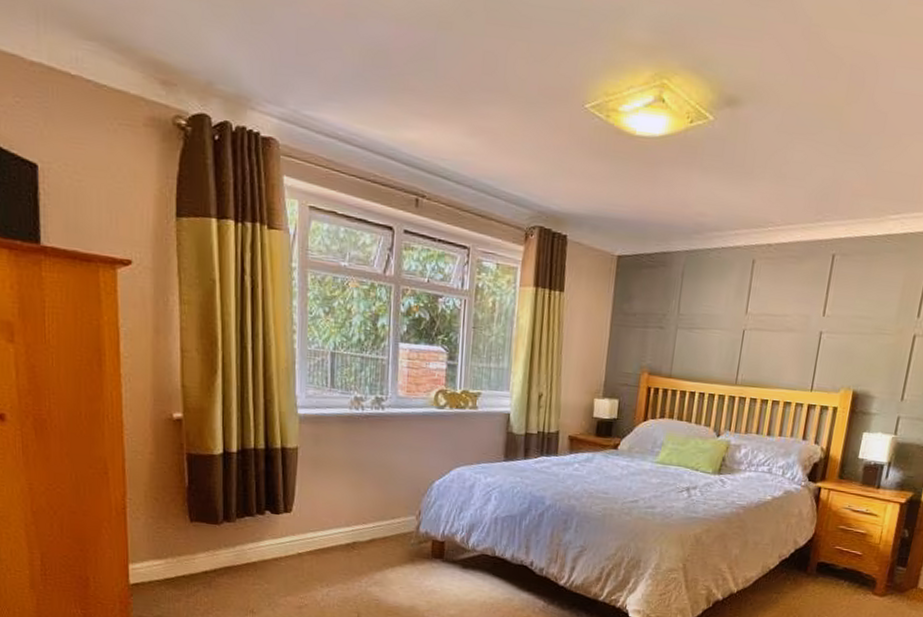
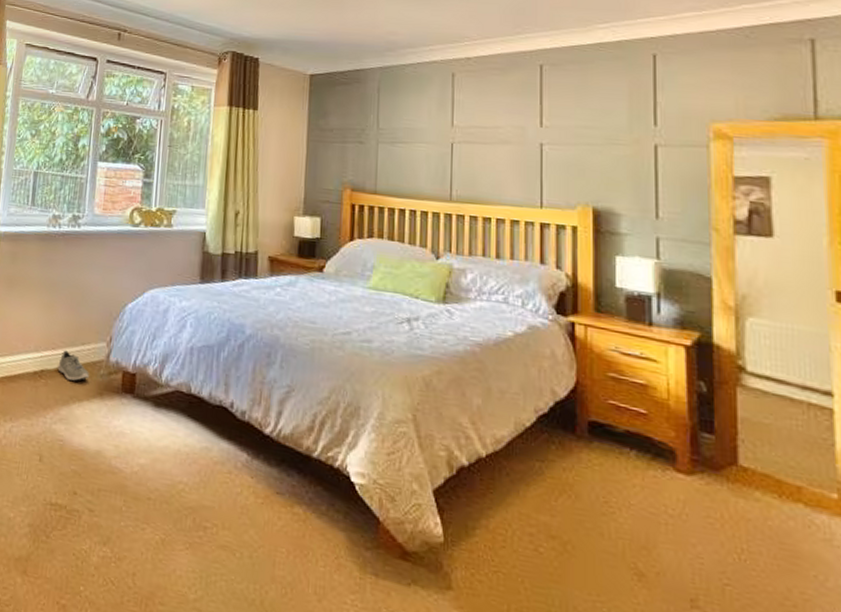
sneaker: none [369,524,400,550] -> present [57,350,89,381]

